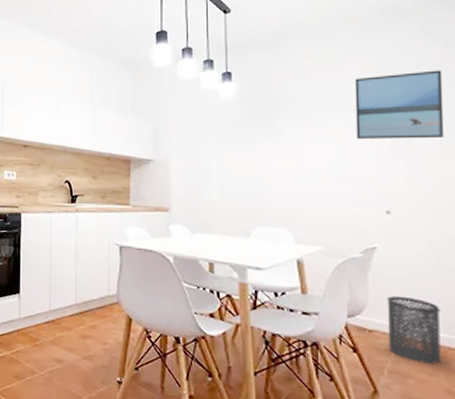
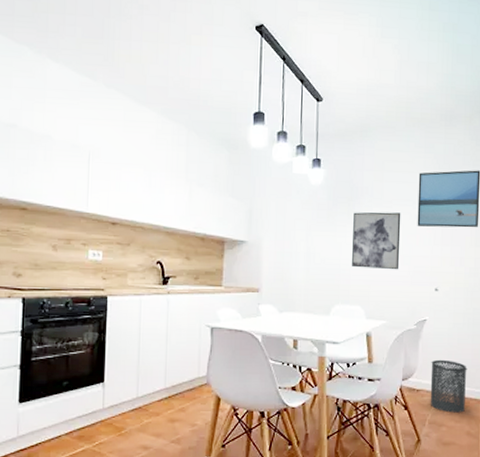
wall art: none [274,124,336,189] -> present [352,212,401,270]

